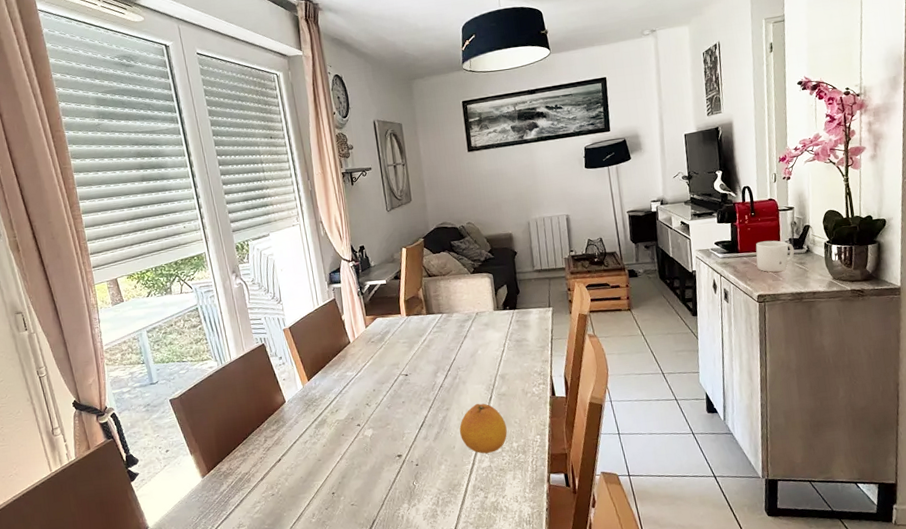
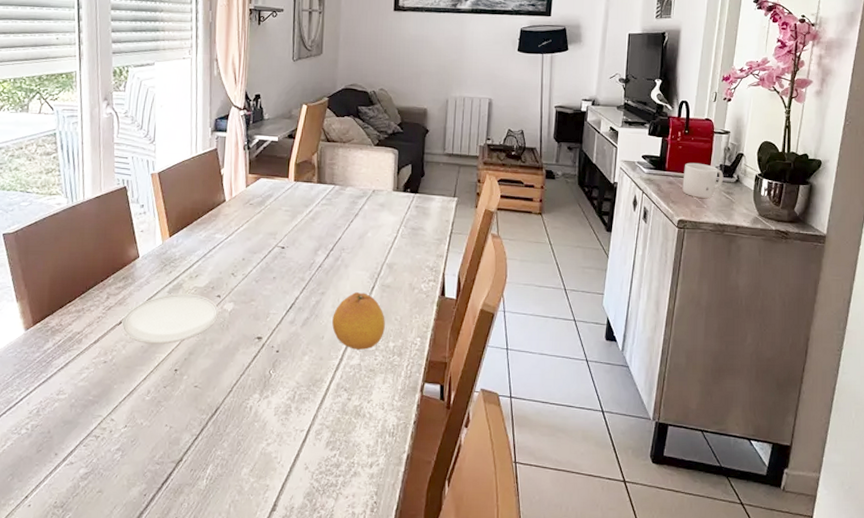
plate: none [281,426,361,474] -> present [122,293,219,344]

